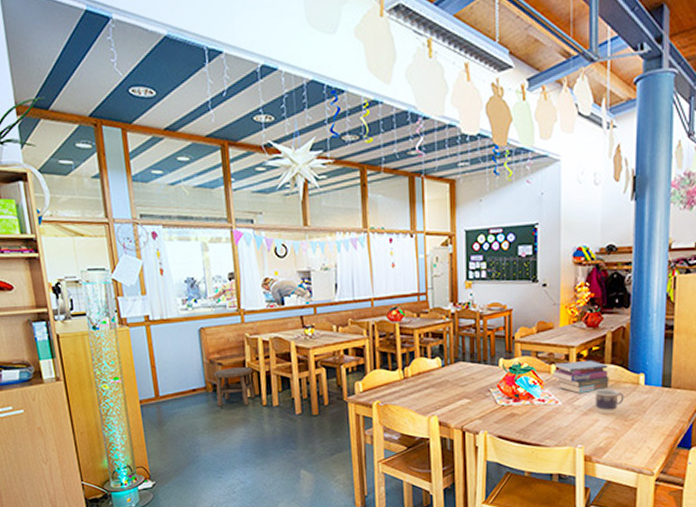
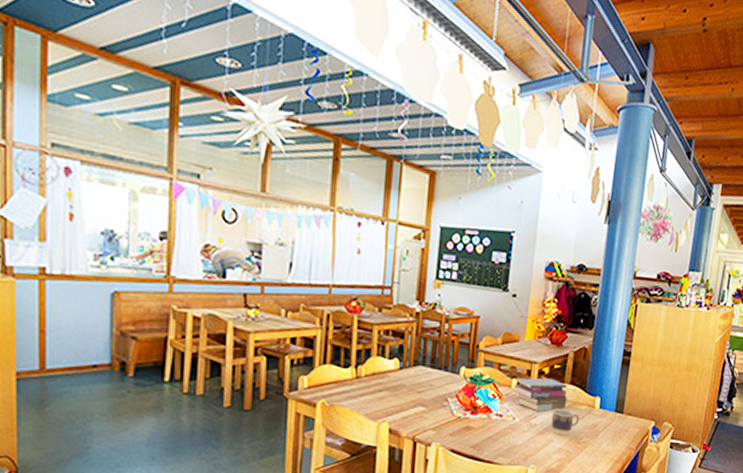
stool: present [213,367,256,407] -> none [123,344,176,390]

